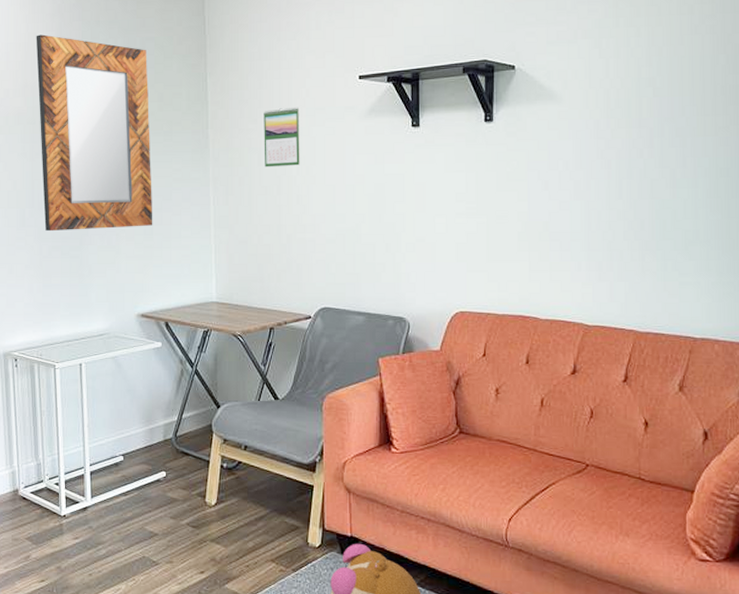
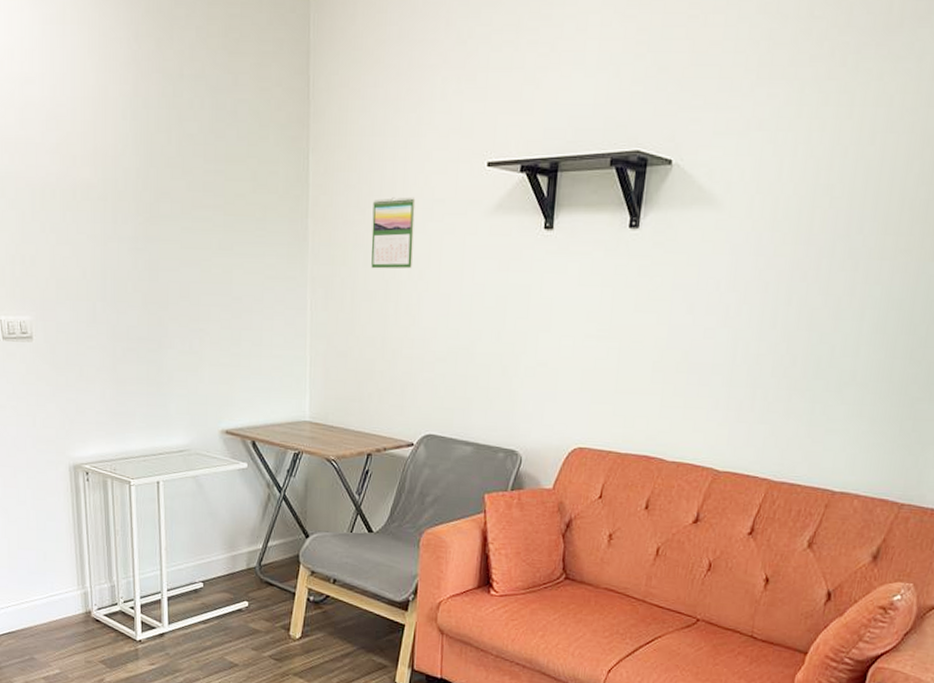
home mirror: present [36,34,153,232] -> none [107,88,242,331]

